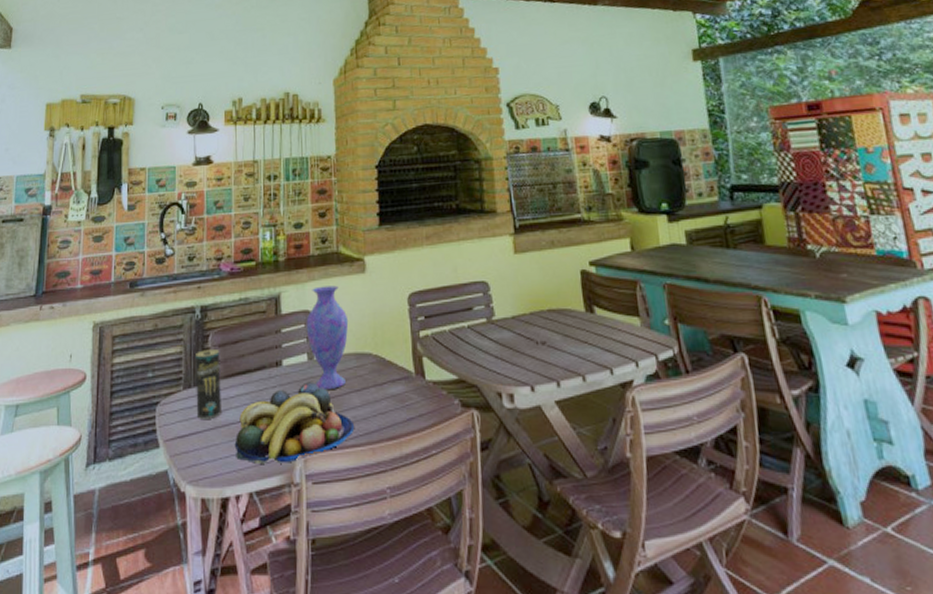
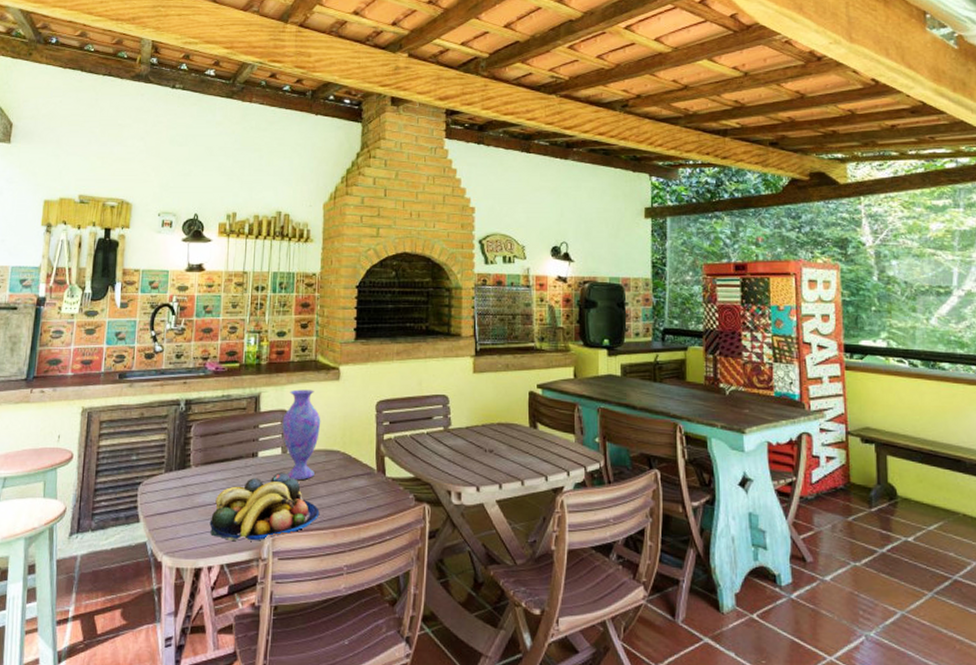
beverage can: present [196,350,221,419] -> none [176,439,201,499]

